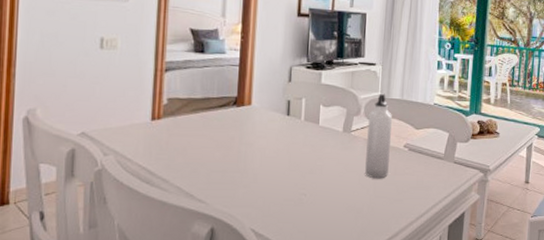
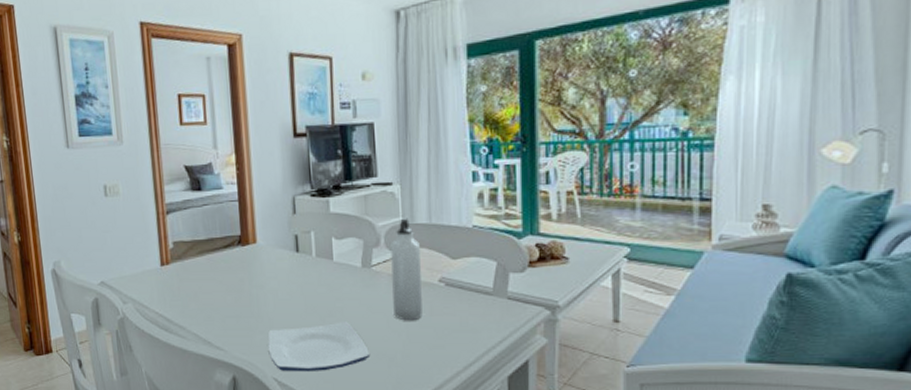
plate: none [249,178,342,222] -> present [268,321,371,371]

